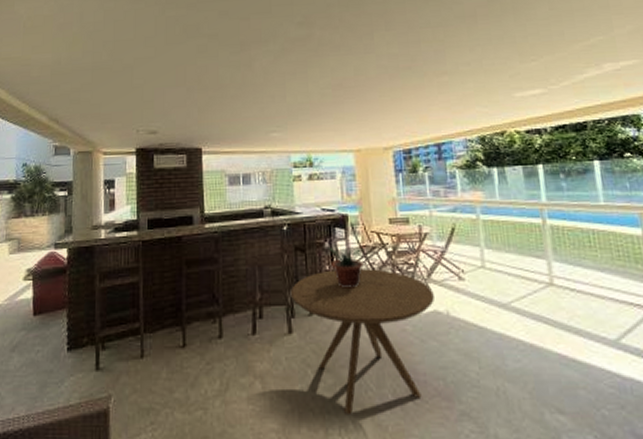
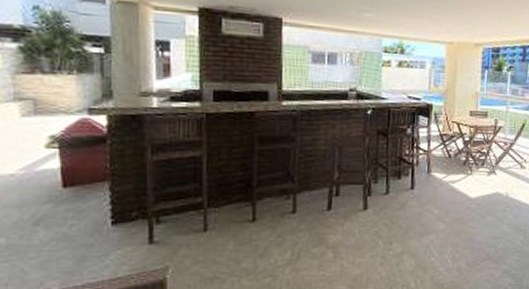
dining table: present [291,269,434,416] -> none [370,154,498,277]
potted plant: present [327,247,367,289] -> none [409,134,447,172]

